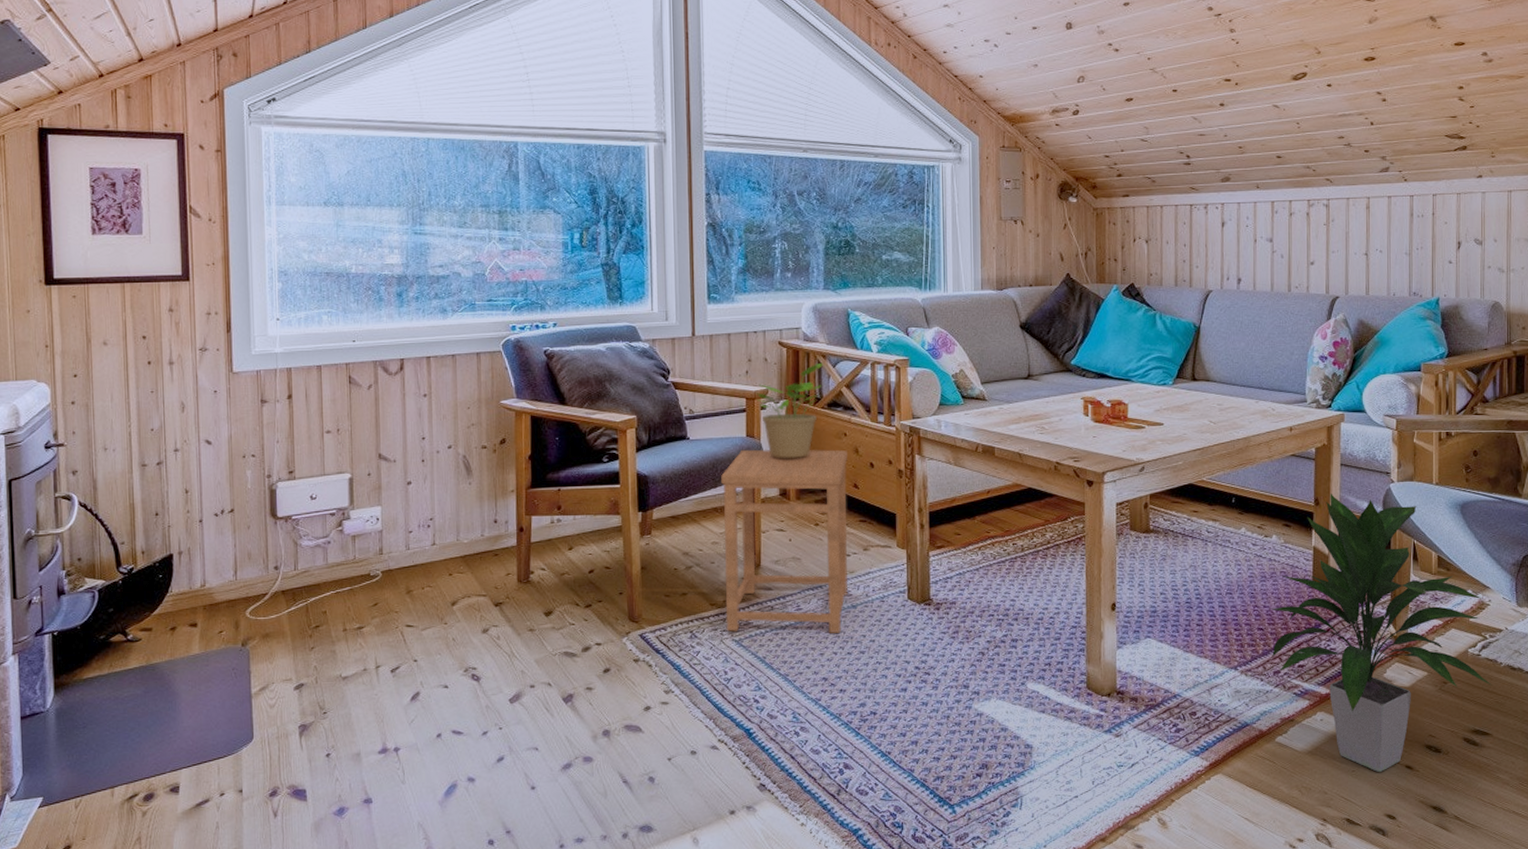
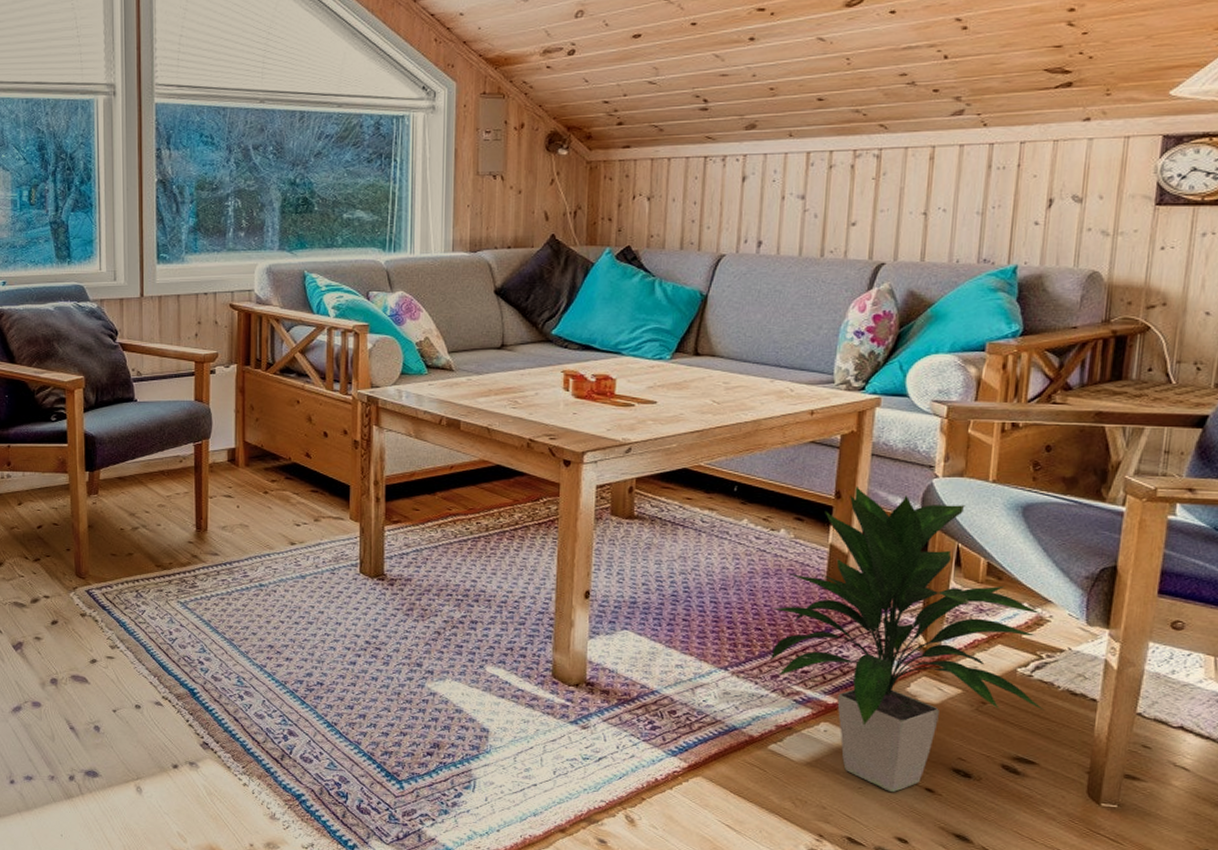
side table: present [721,449,848,634] -> none [168,413,300,603]
potted plant: present [756,362,823,458] -> none [205,326,276,424]

